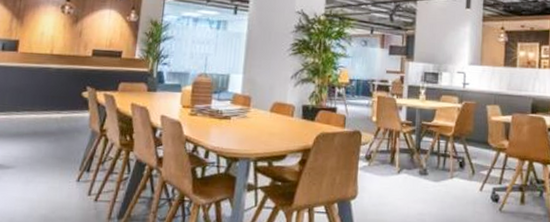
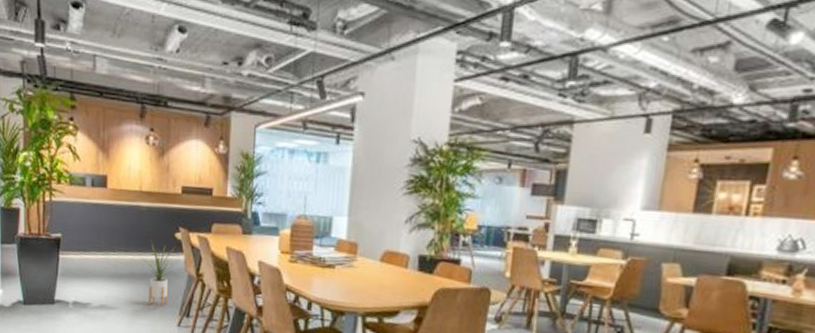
house plant: none [45,102,82,163] -> present [141,243,176,306]

